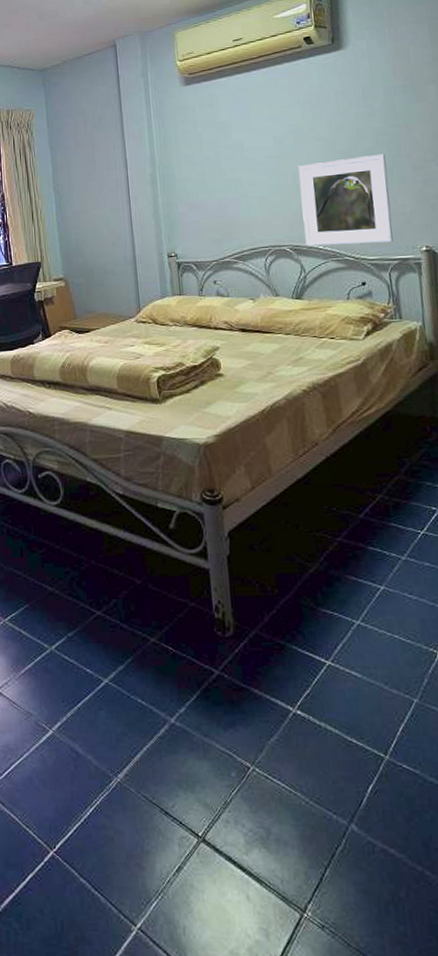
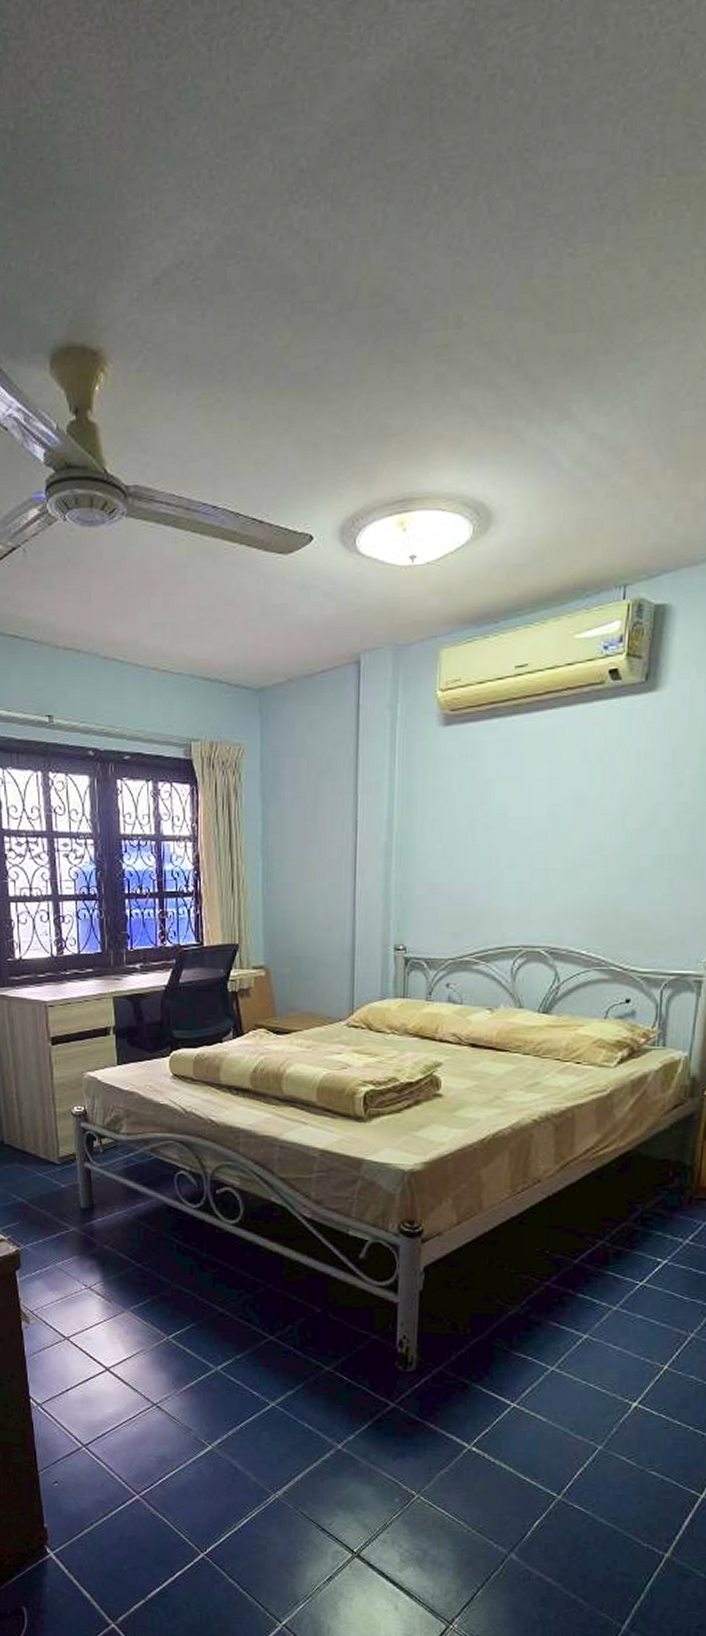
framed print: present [298,153,393,246] -> none [566,838,685,953]

